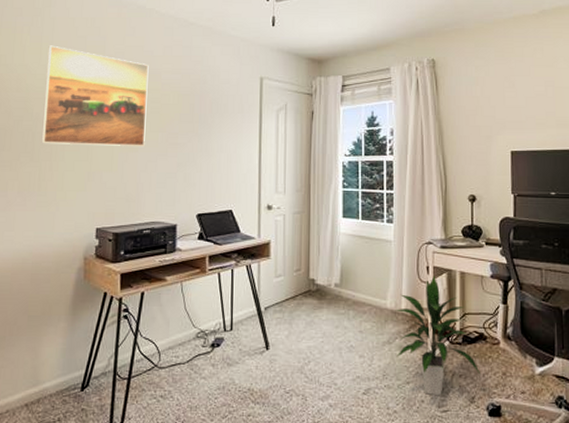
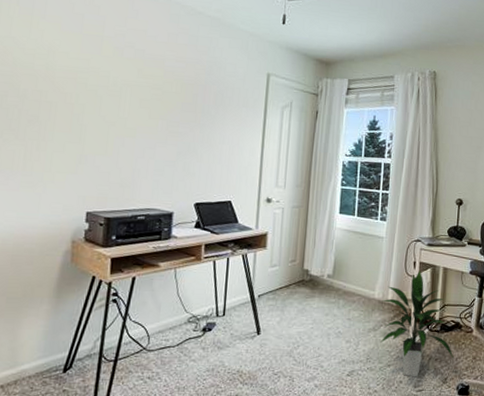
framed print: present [41,45,149,146] -> none [28,19,152,132]

